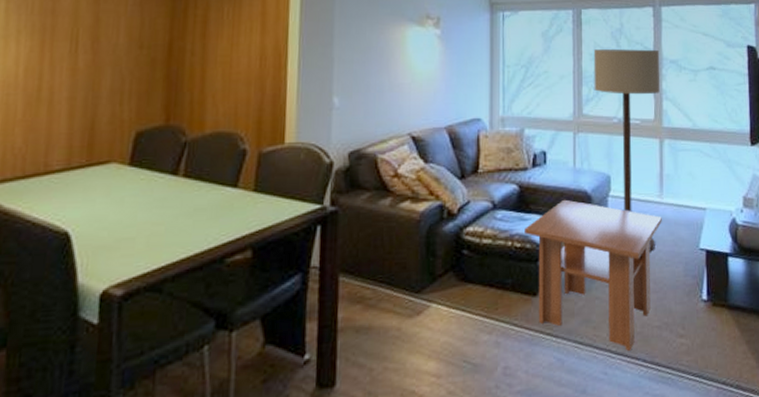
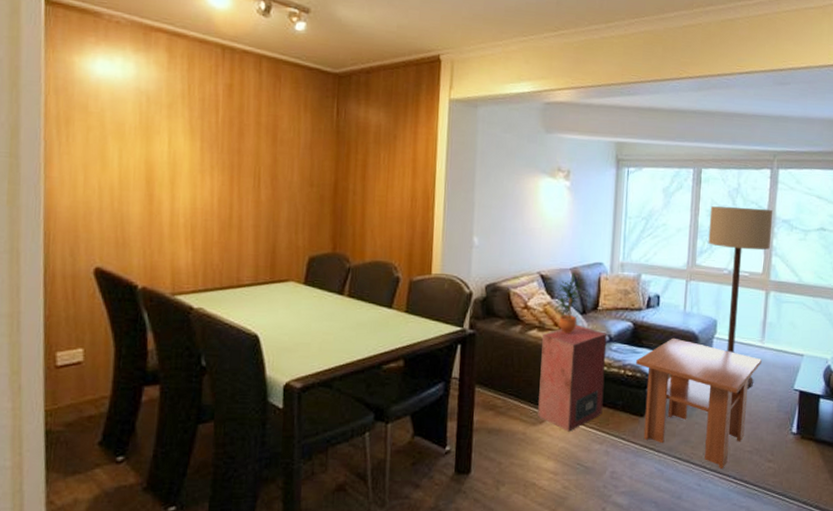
speaker: none [414,191,491,322] -> present [538,324,608,432]
potted plant: none [428,131,464,204] -> present [553,272,586,334]

